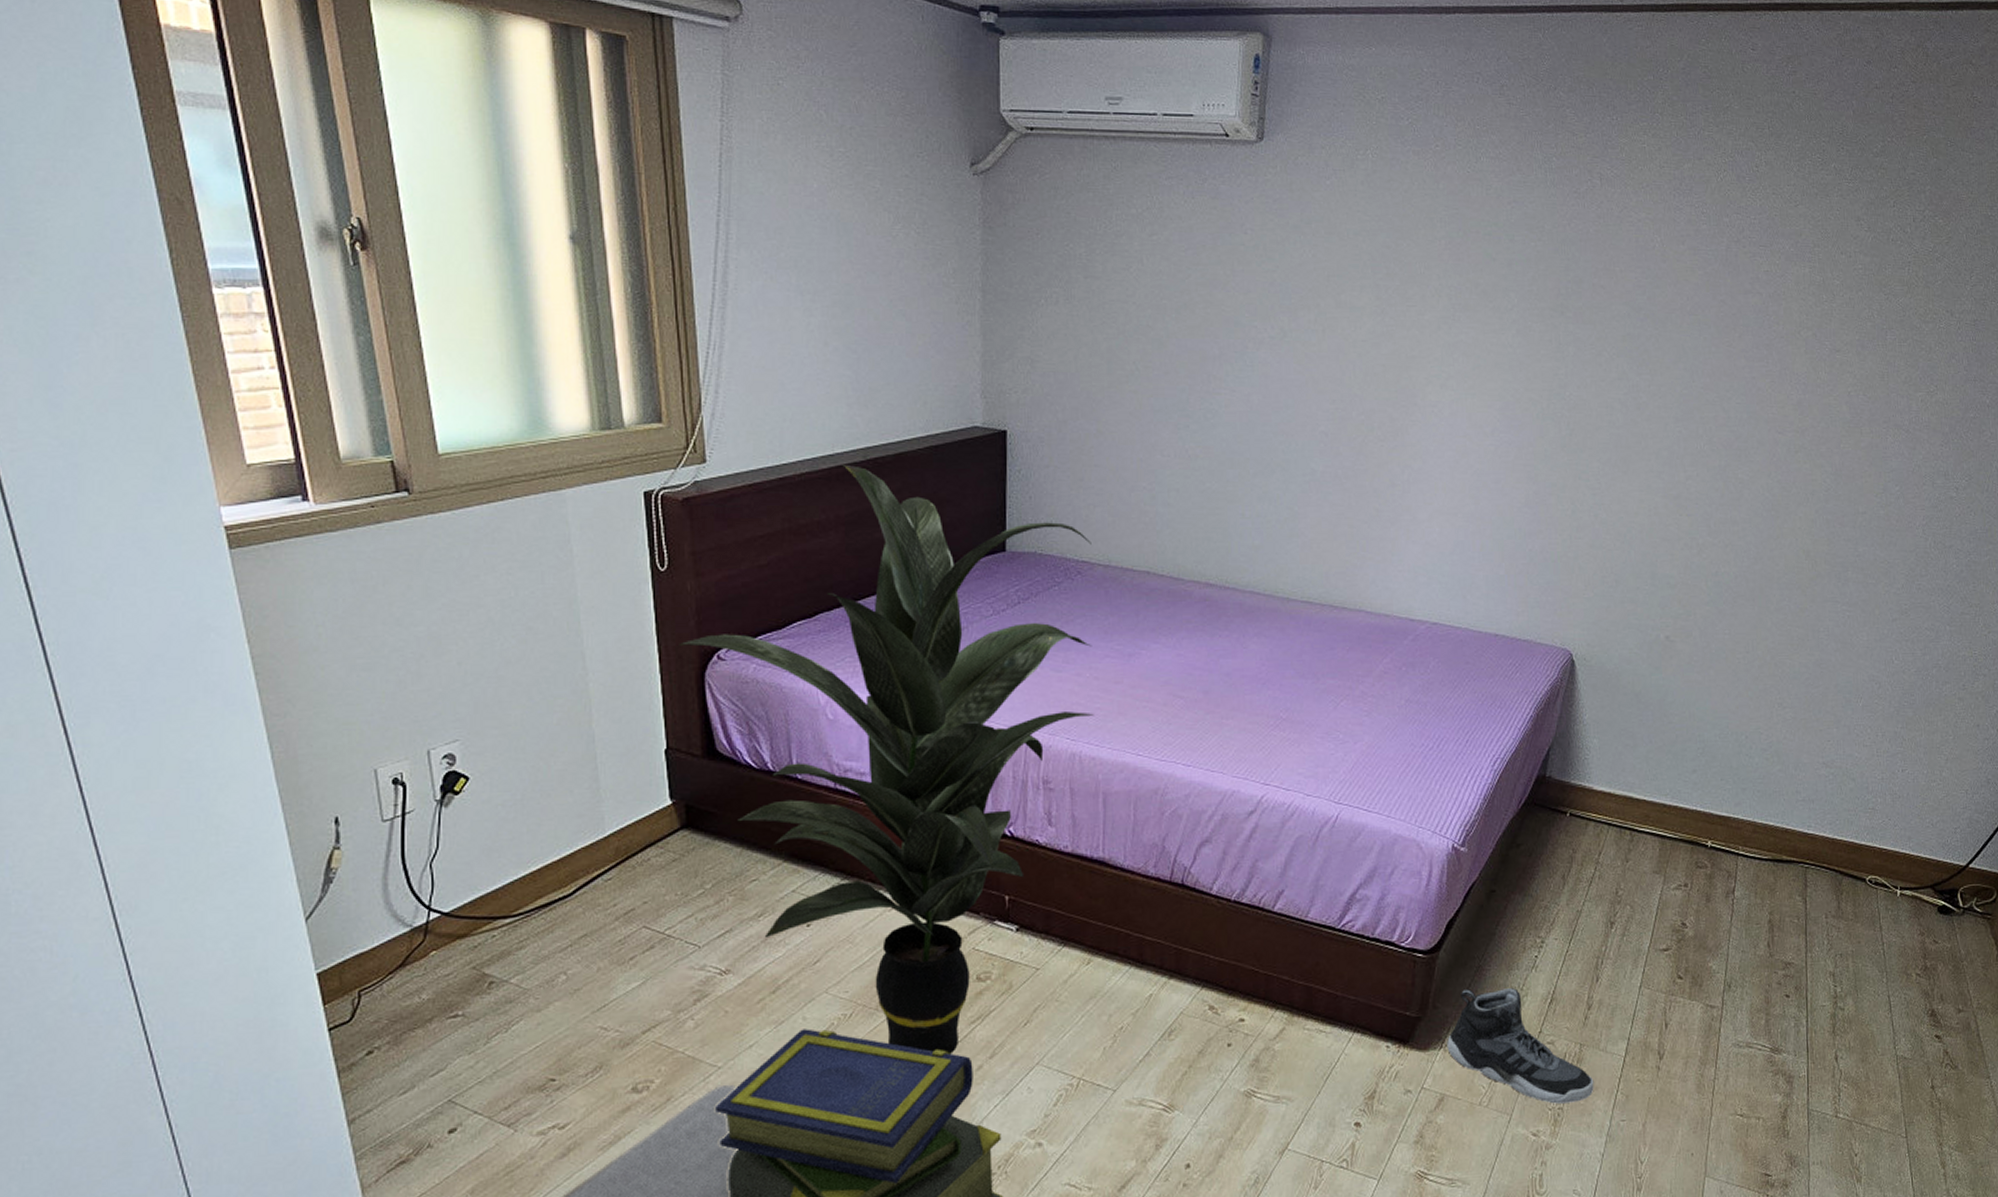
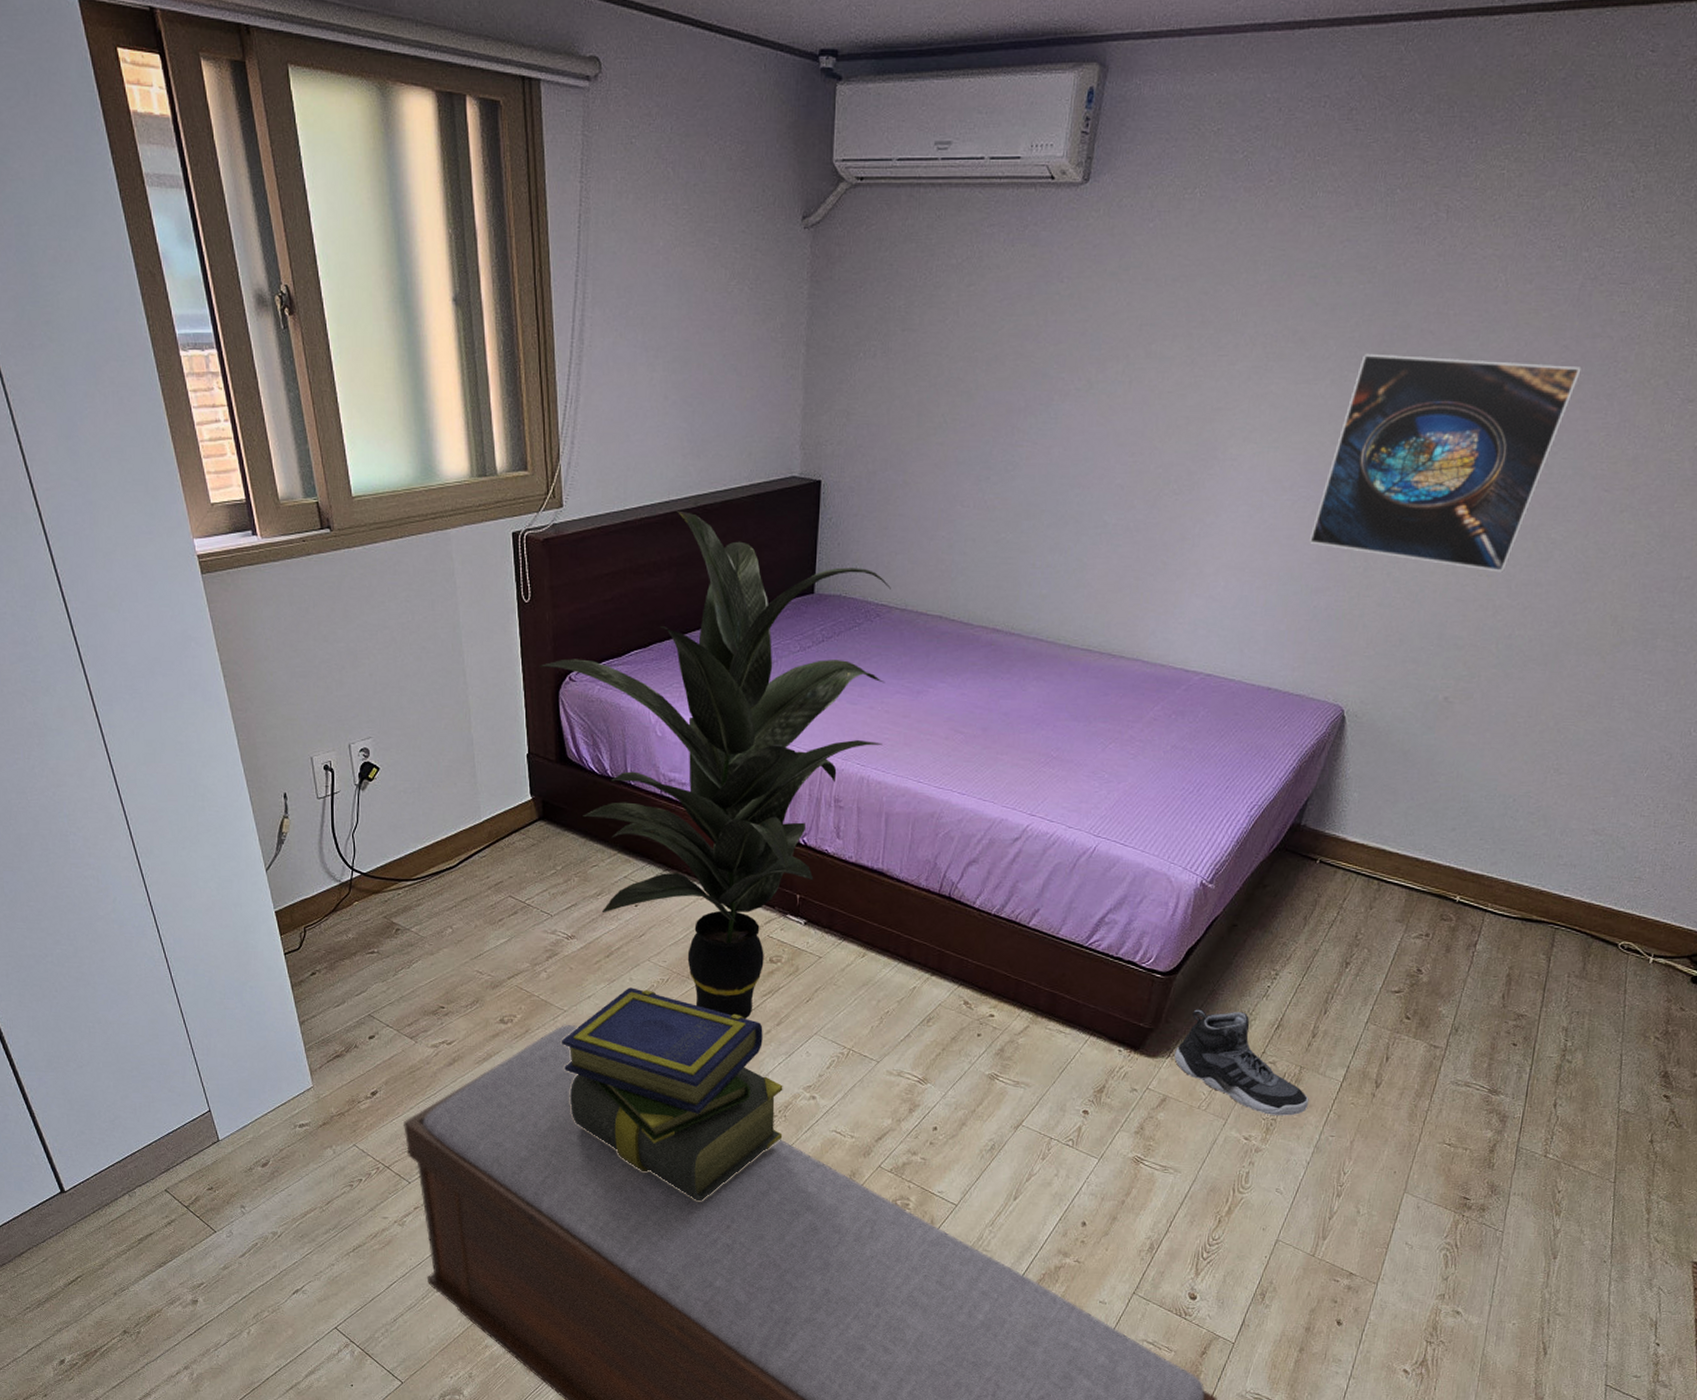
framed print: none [1515,305,1740,512] -> present [1308,353,1582,573]

